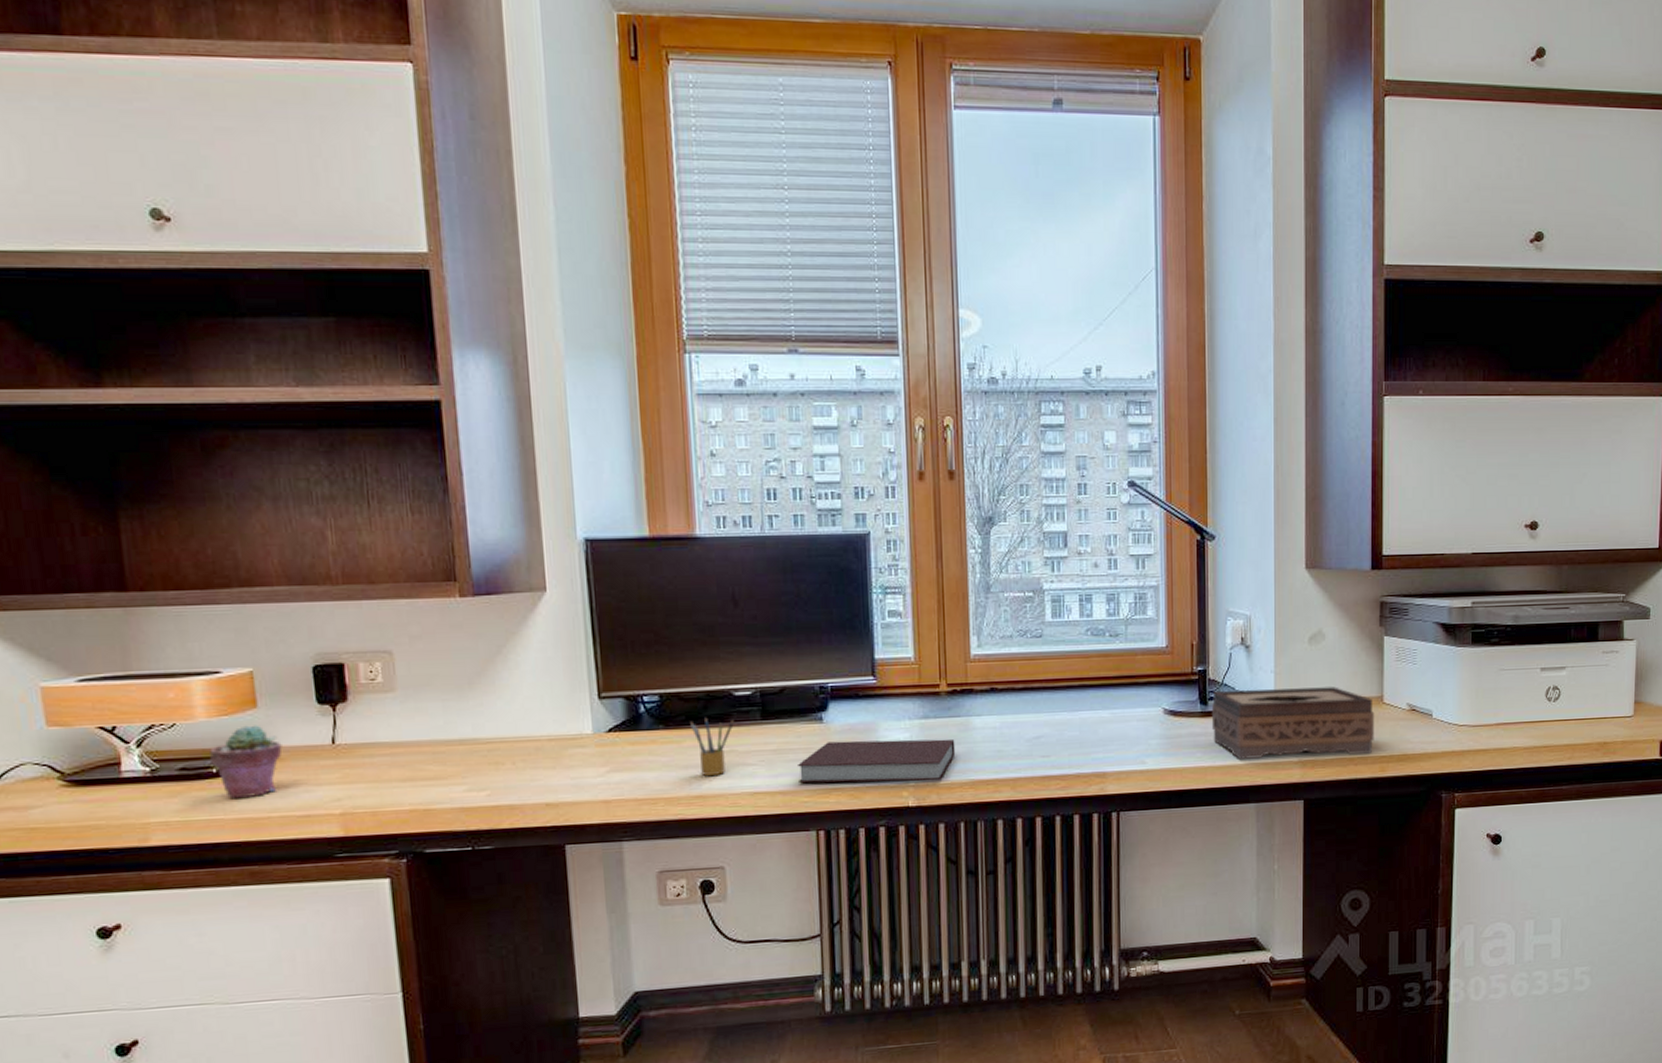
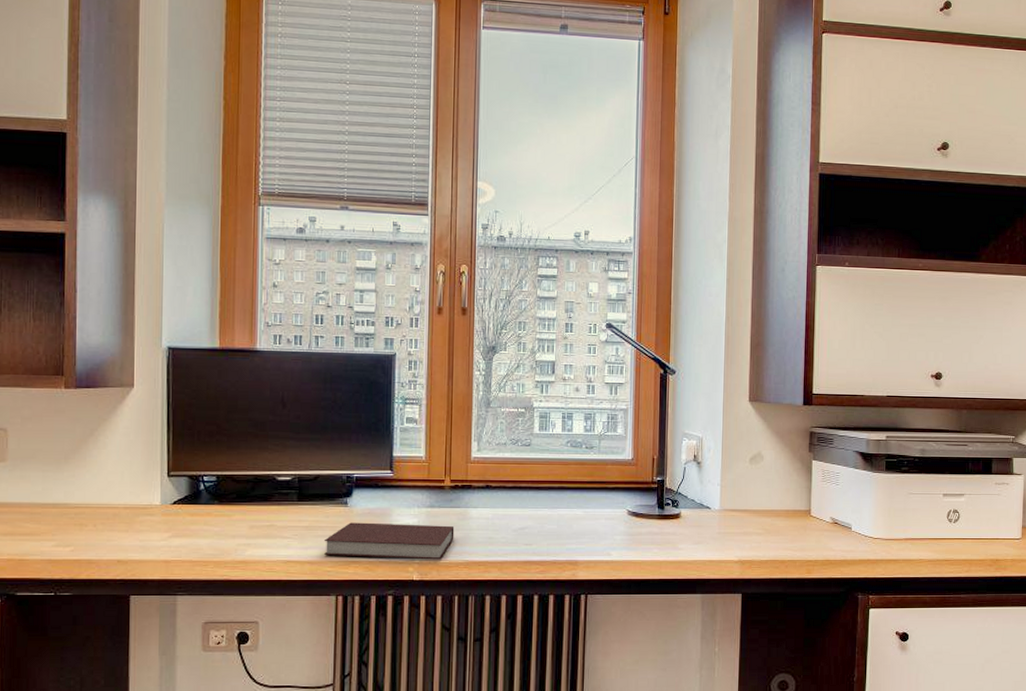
pencil box: present [690,717,734,776] -> none [240,496,275,545]
tissue box: present [1211,687,1375,759] -> none [667,498,803,558]

